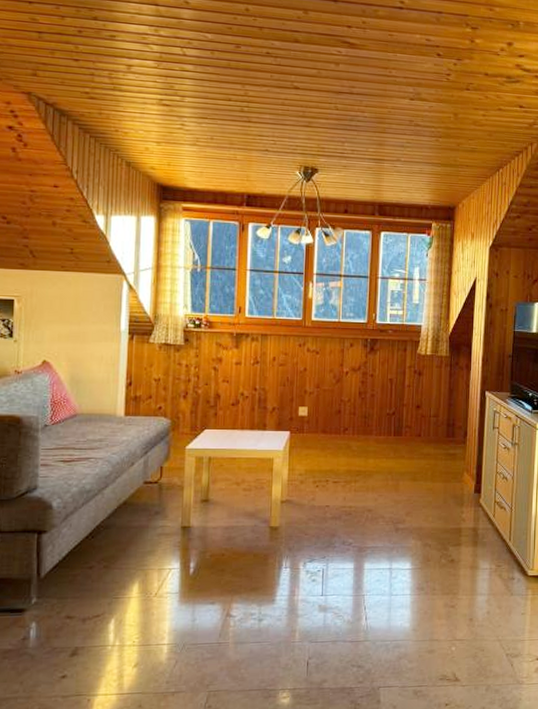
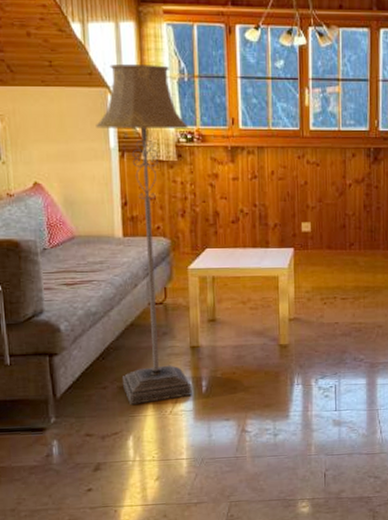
floor lamp: none [109,253,197,586] -> present [96,63,192,405]

